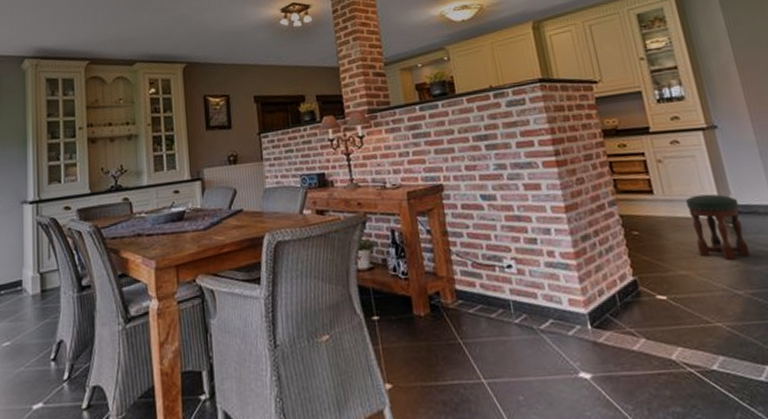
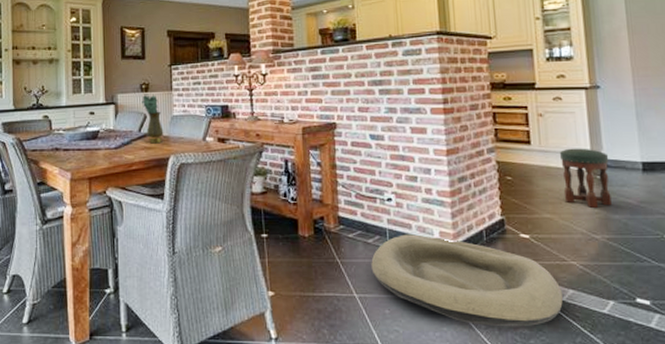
vase: none [230,165,257,222] -> present [142,93,164,144]
dog bed: none [496,304,715,407] -> present [371,234,563,327]

